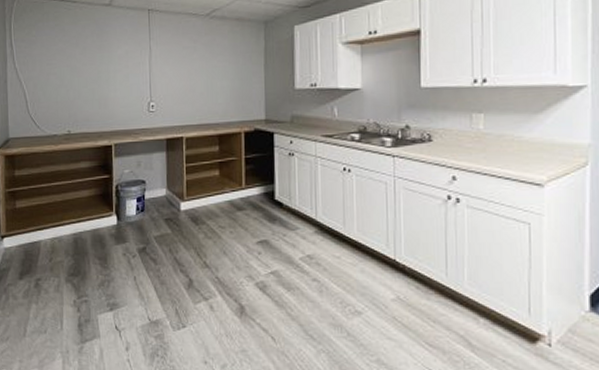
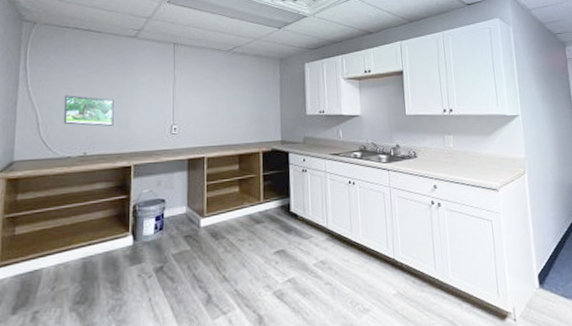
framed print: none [47,71,94,104] -> present [63,95,114,126]

